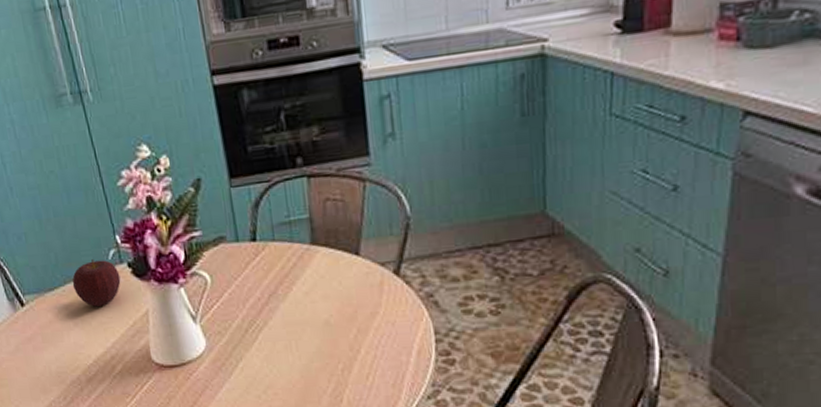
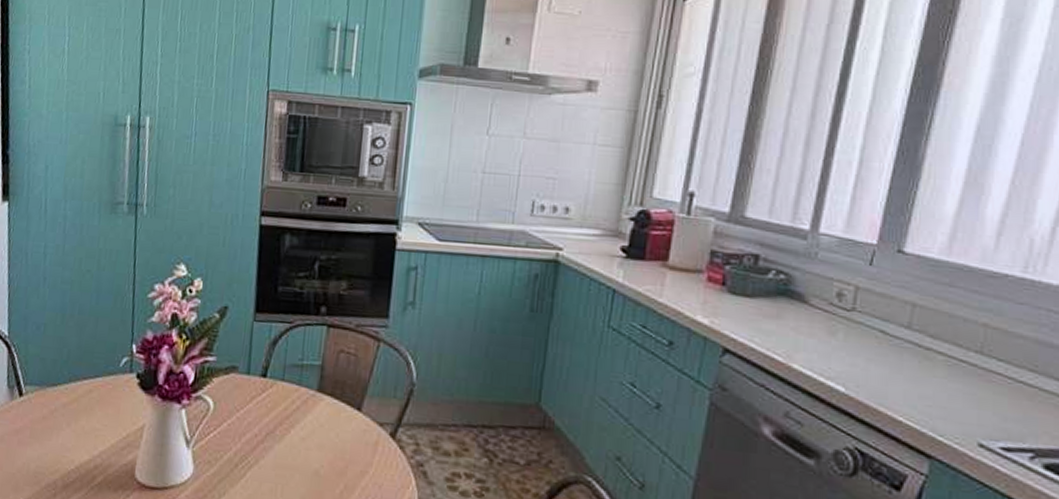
apple: present [72,259,121,307] -> none [76,363,127,412]

